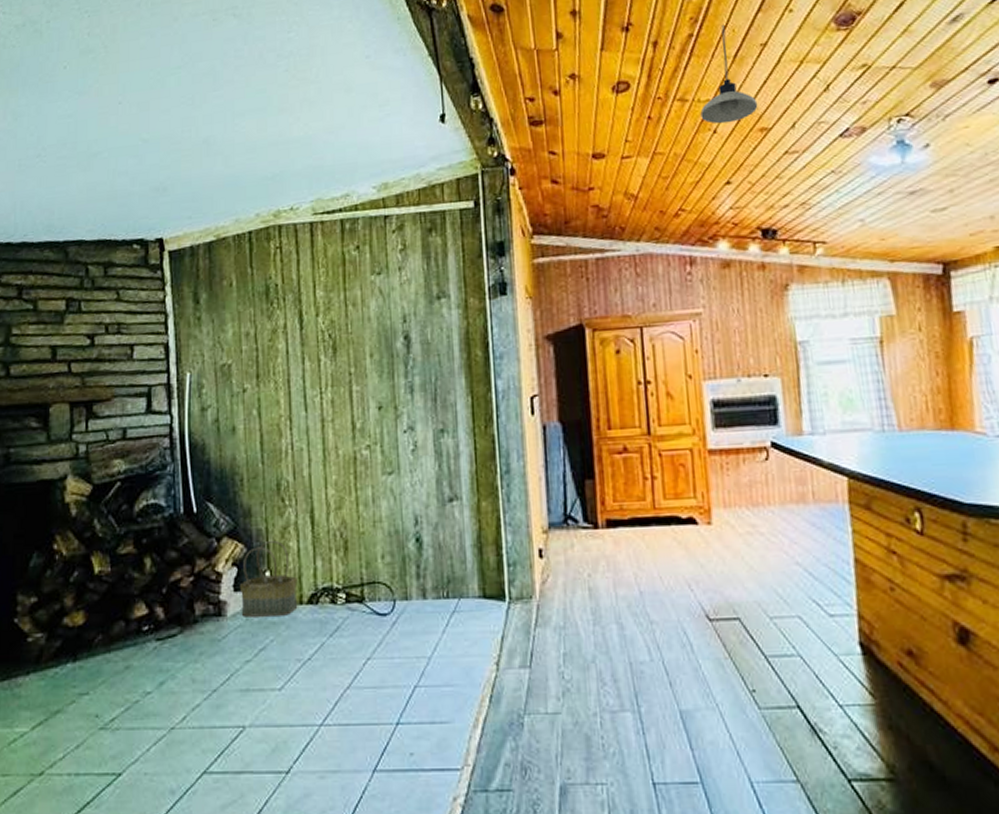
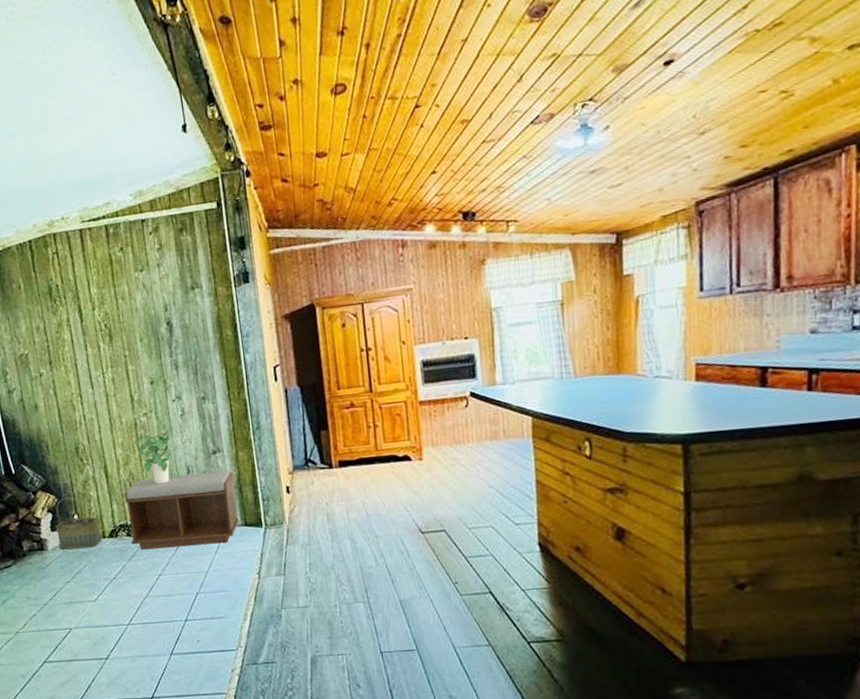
bench: none [332,524,476,623] -> present [123,471,239,550]
potted plant: none [351,472,402,538] -> present [134,434,175,485]
pendant light: present [700,24,758,124] -> none [409,22,460,119]

